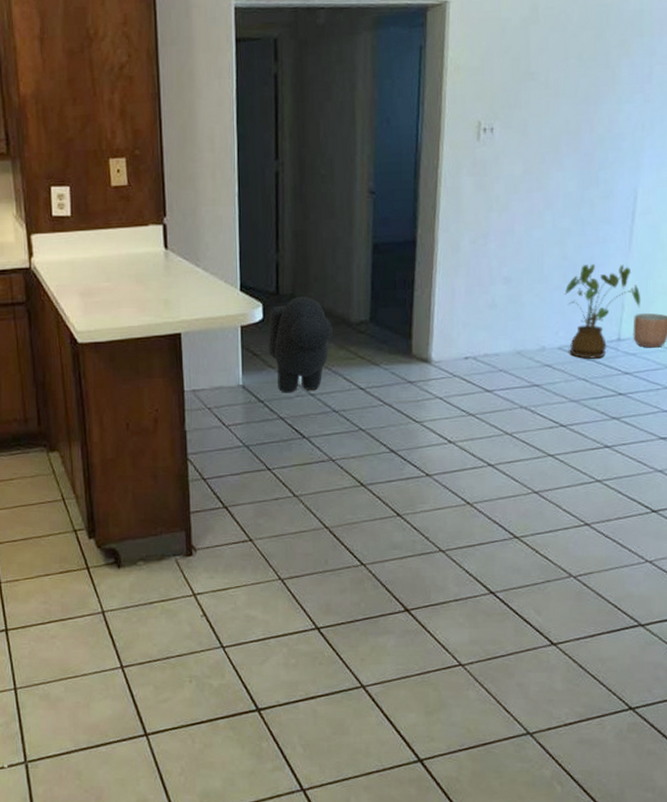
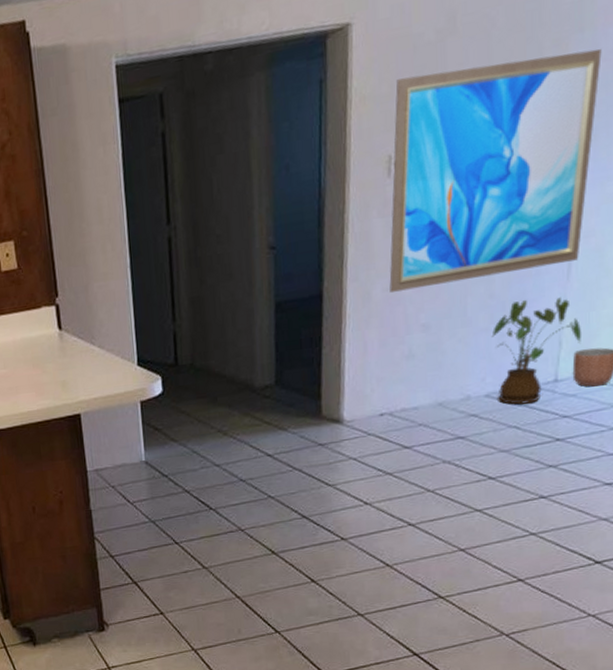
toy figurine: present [268,296,333,393] -> none [168,364,236,466]
wall art: none [476,53,658,245] -> present [389,49,602,293]

